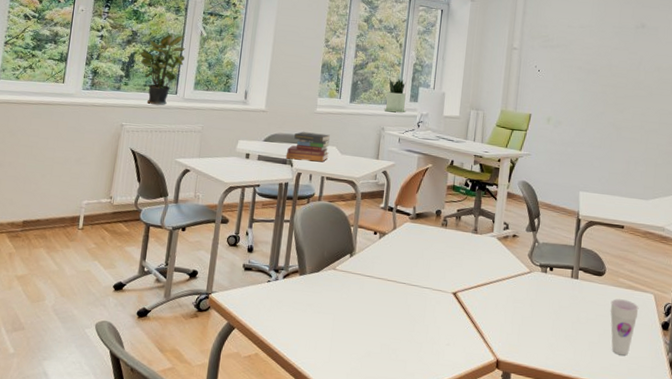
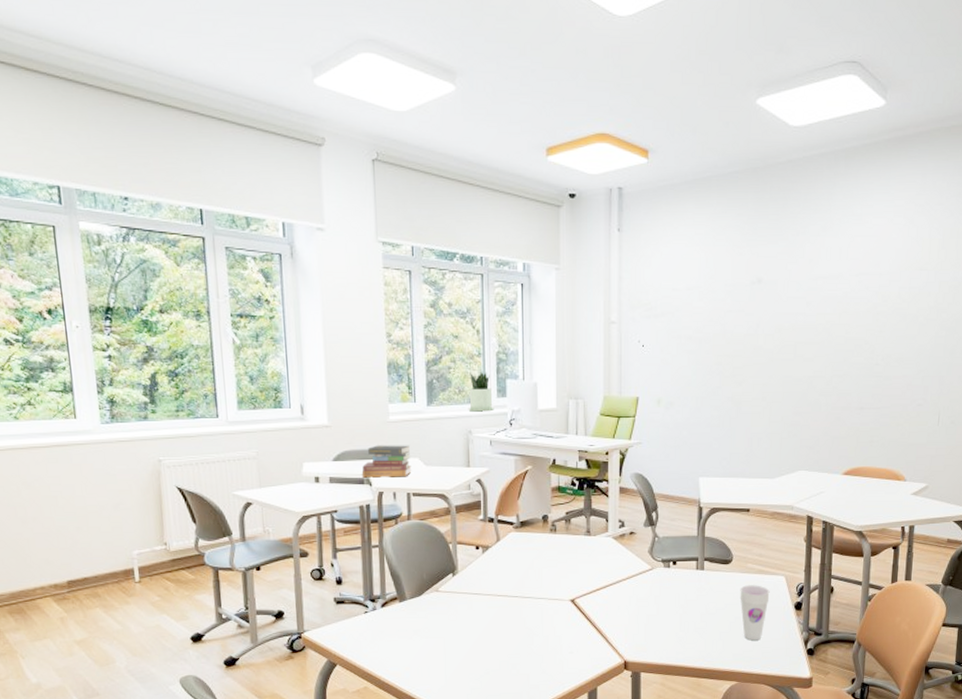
potted plant: present [140,32,186,106] -> none [162,343,219,433]

